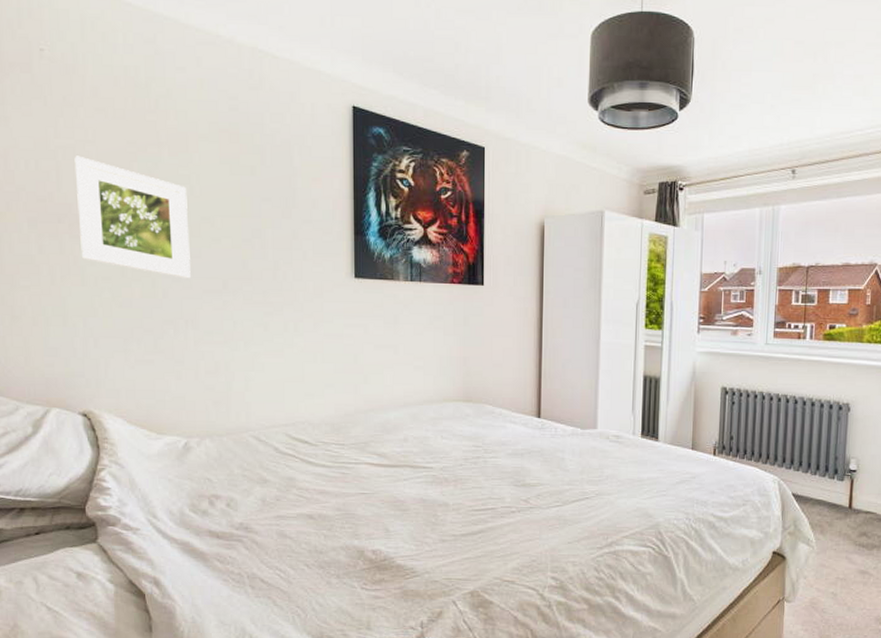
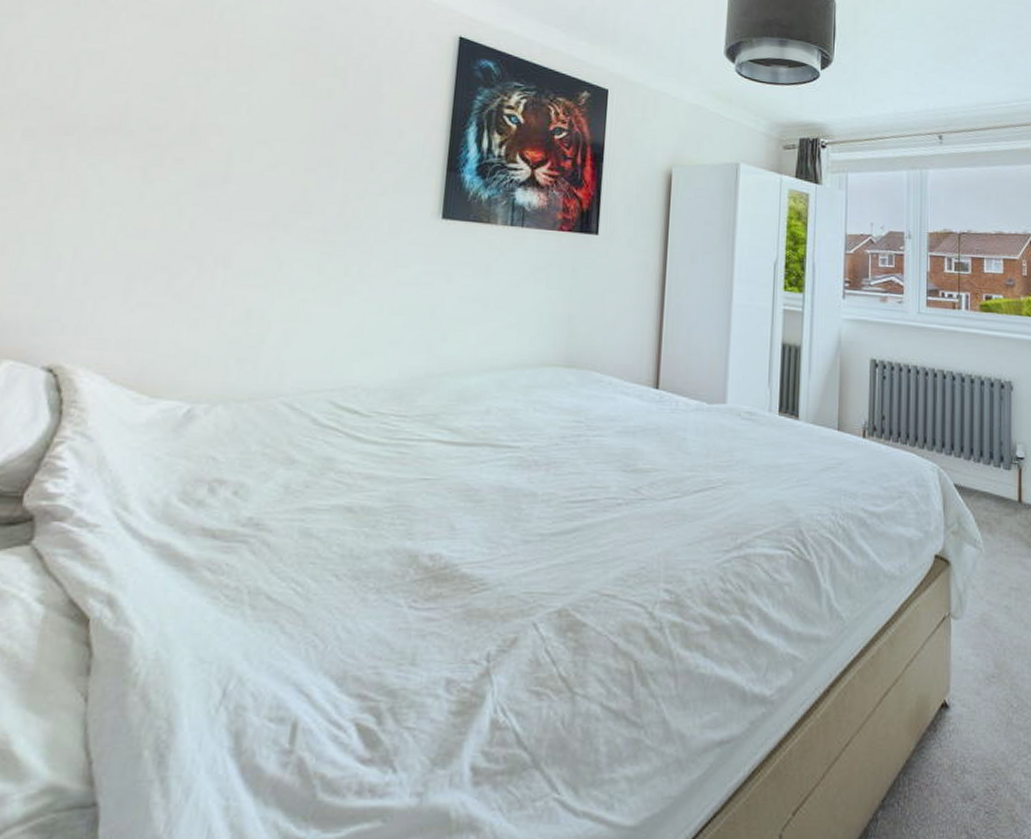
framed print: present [74,155,191,279] -> none [87,62,244,209]

